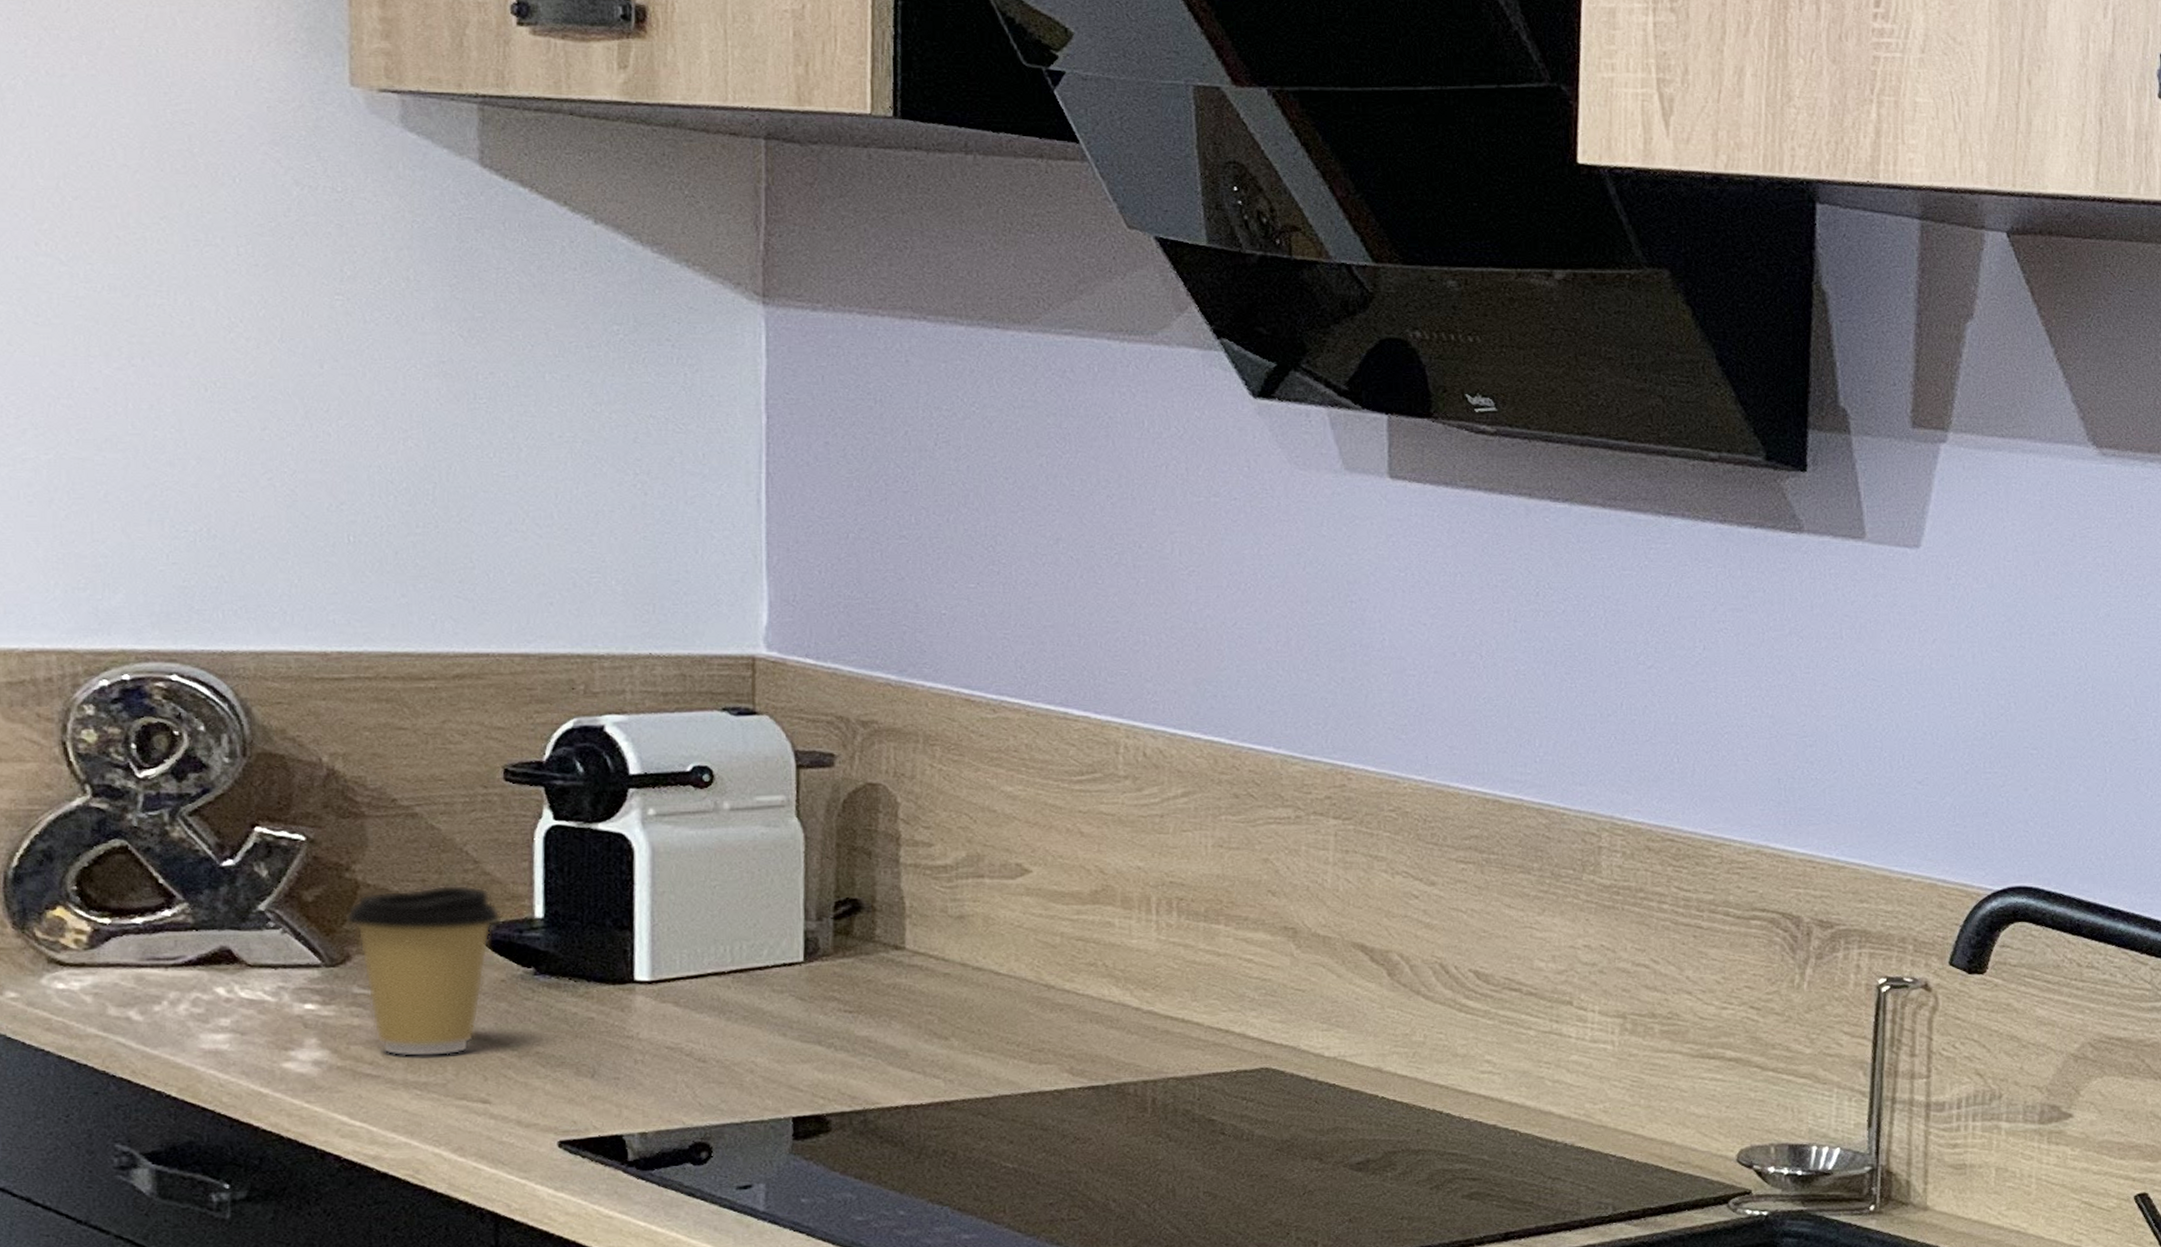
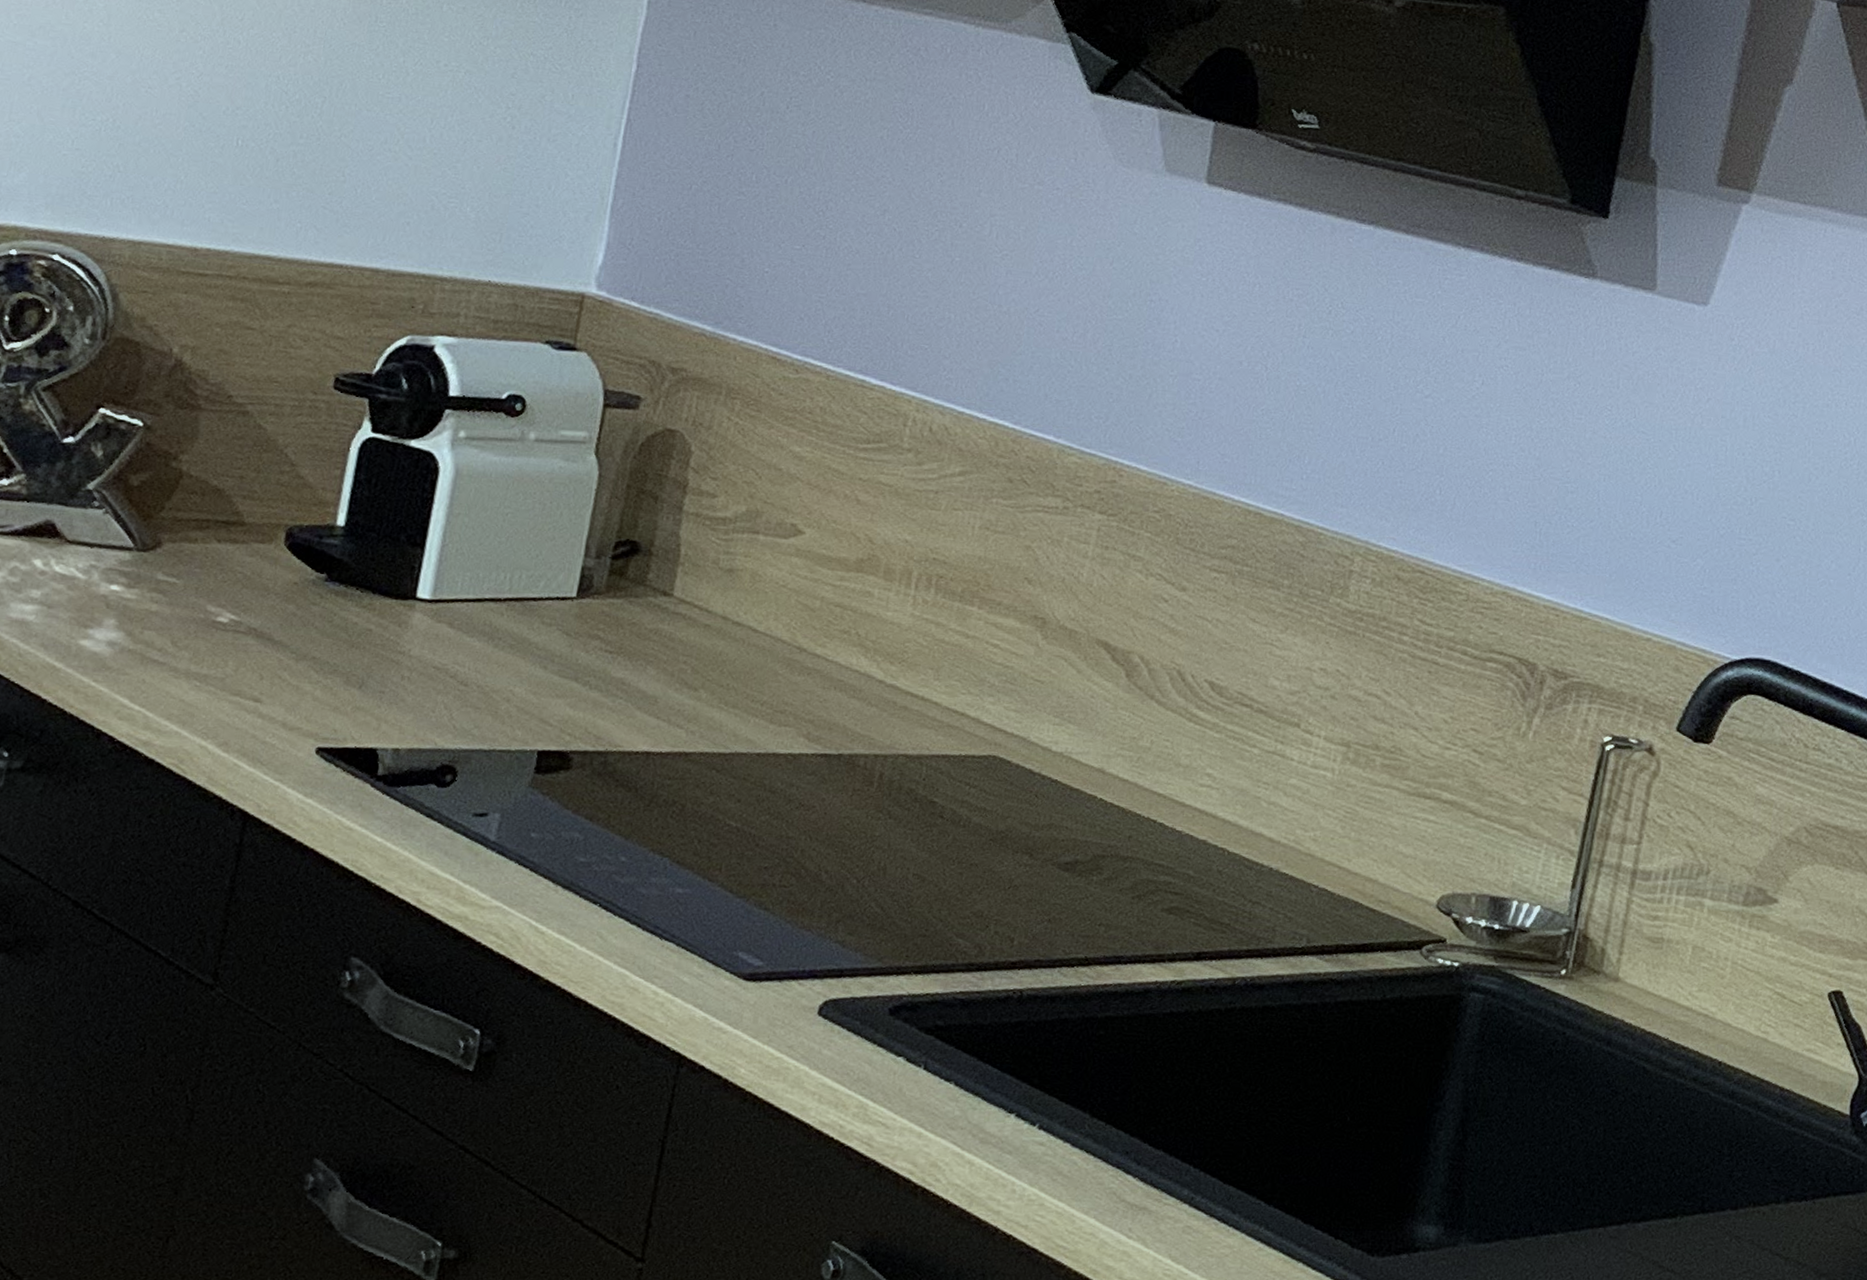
coffee cup: present [345,885,502,1057] -> none [163,483,307,651]

